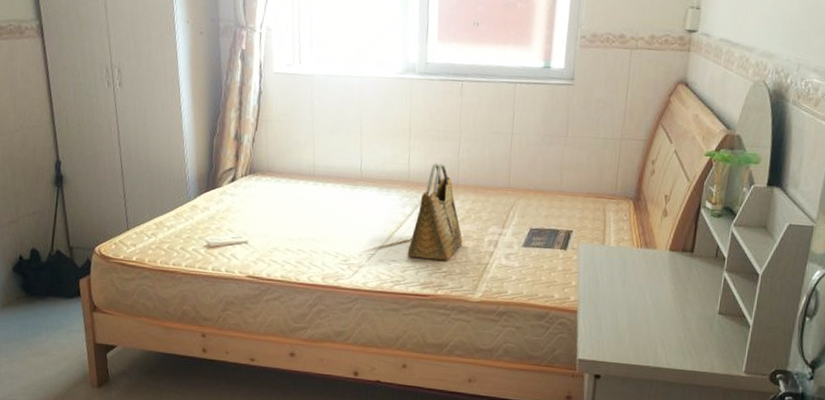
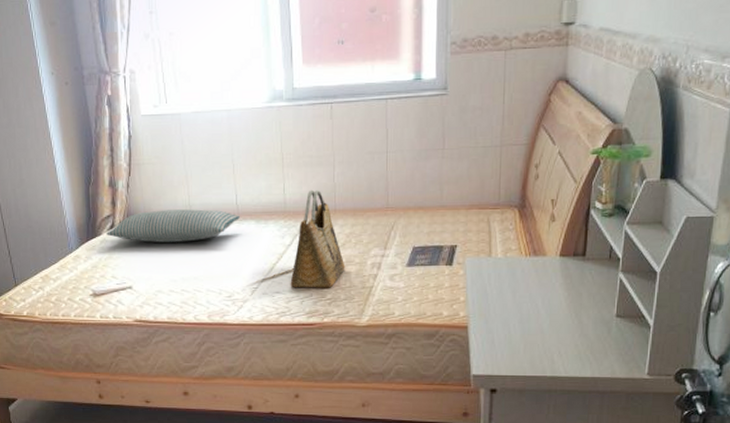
pillow: none [226,168,364,202] -> present [105,209,241,242]

